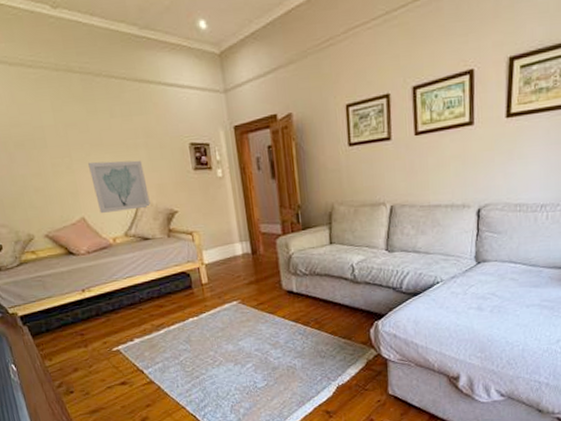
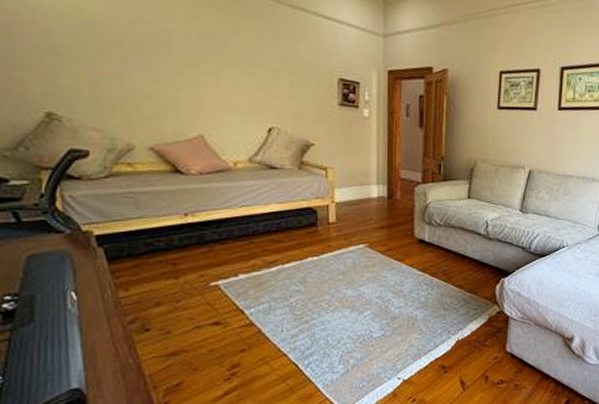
wall art: present [88,160,150,213] -> none [219,77,285,136]

